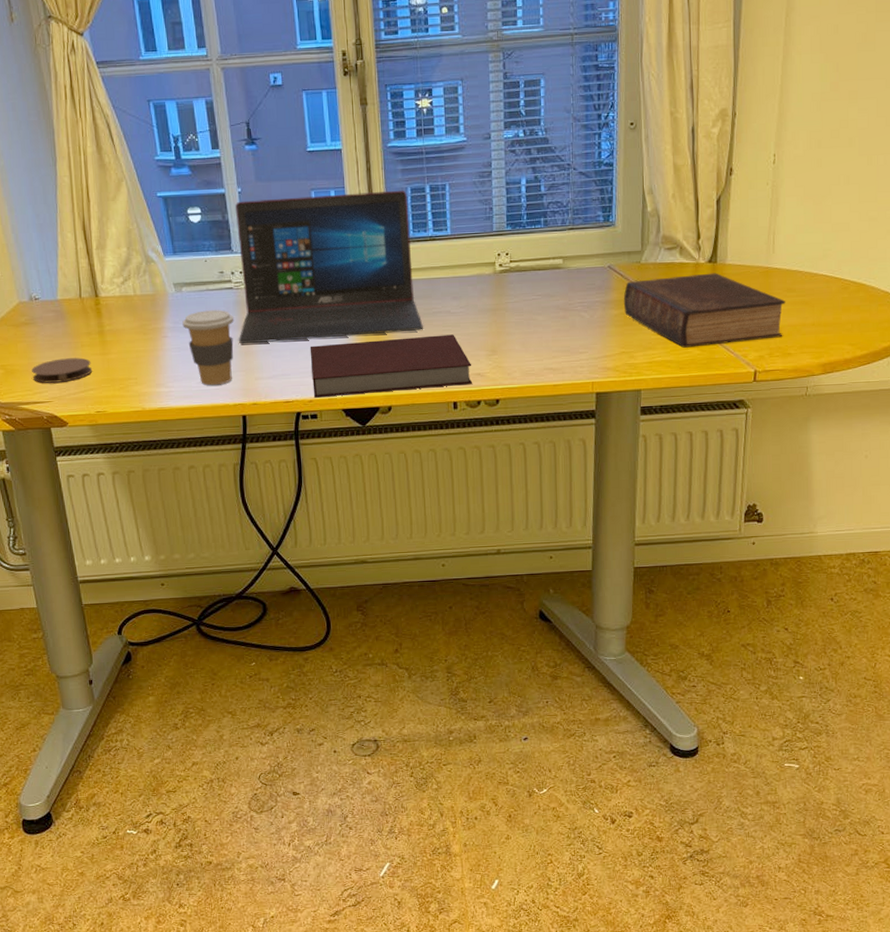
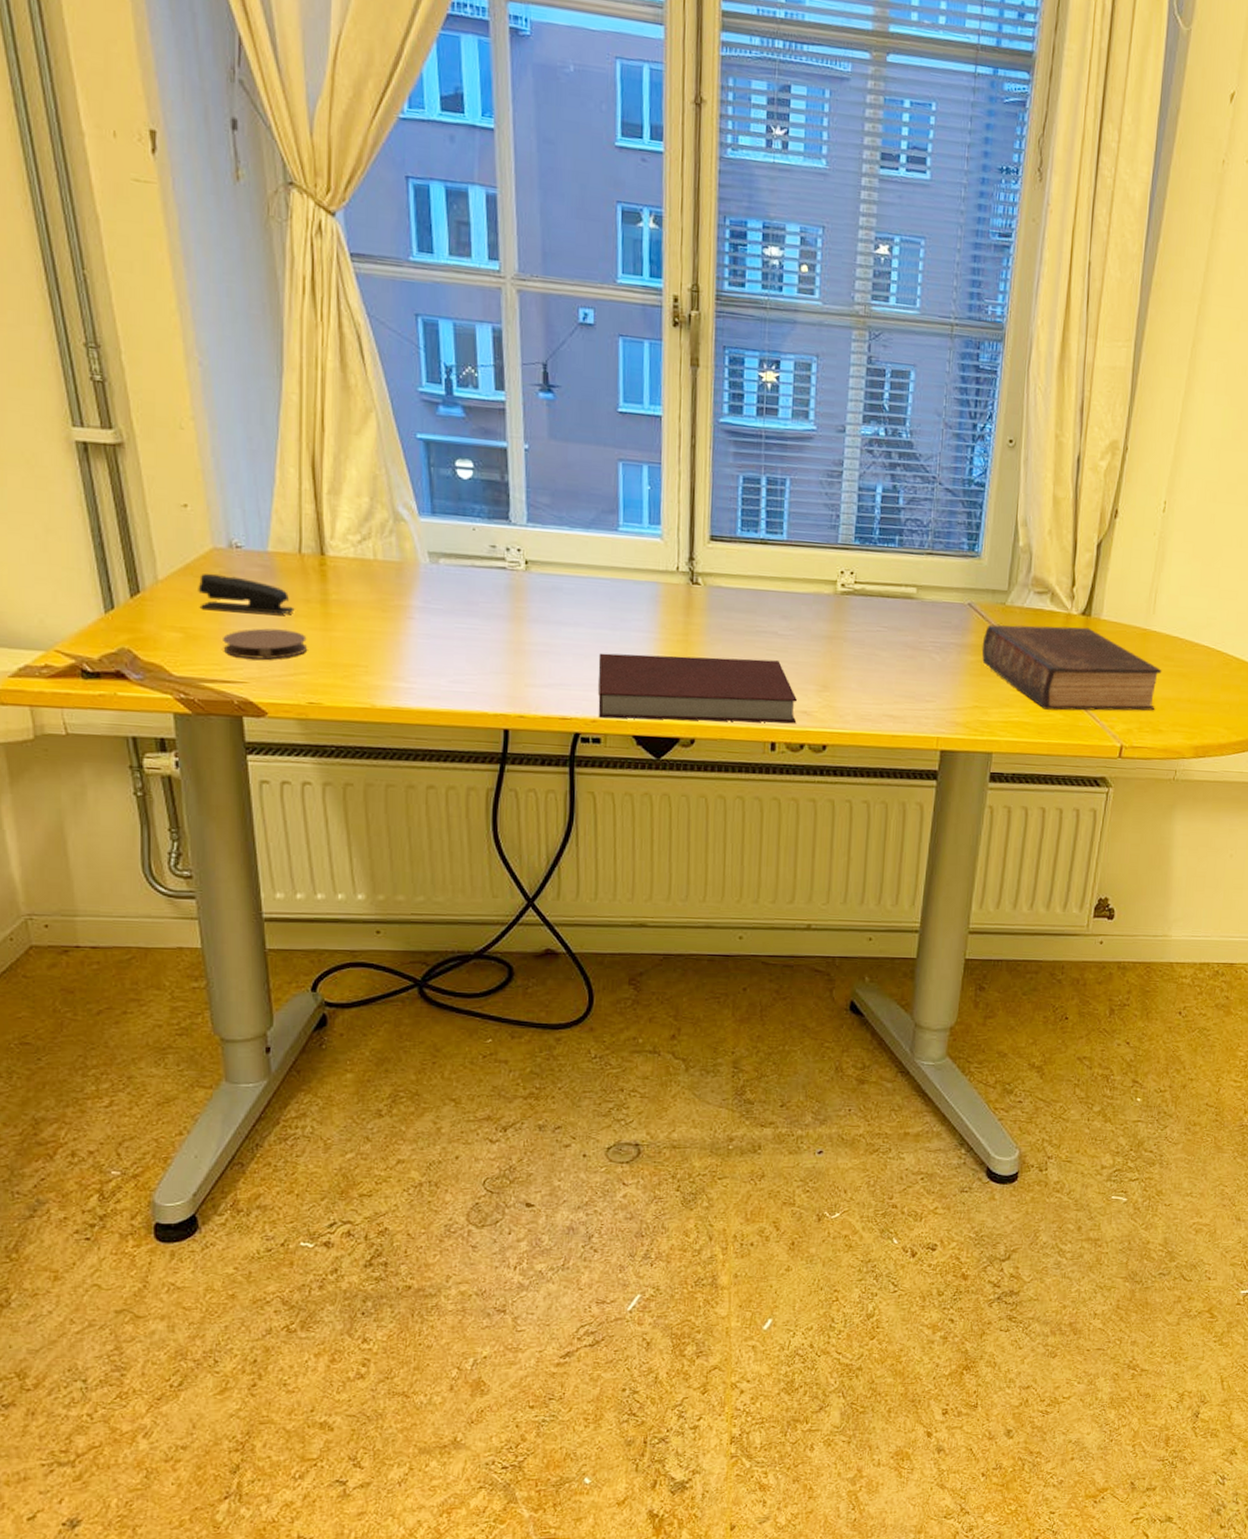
stapler: none [11,322,81,349] -> present [198,574,295,615]
coffee cup: present [182,310,234,386] -> none [435,591,505,688]
laptop: present [236,190,423,343] -> none [508,460,743,651]

